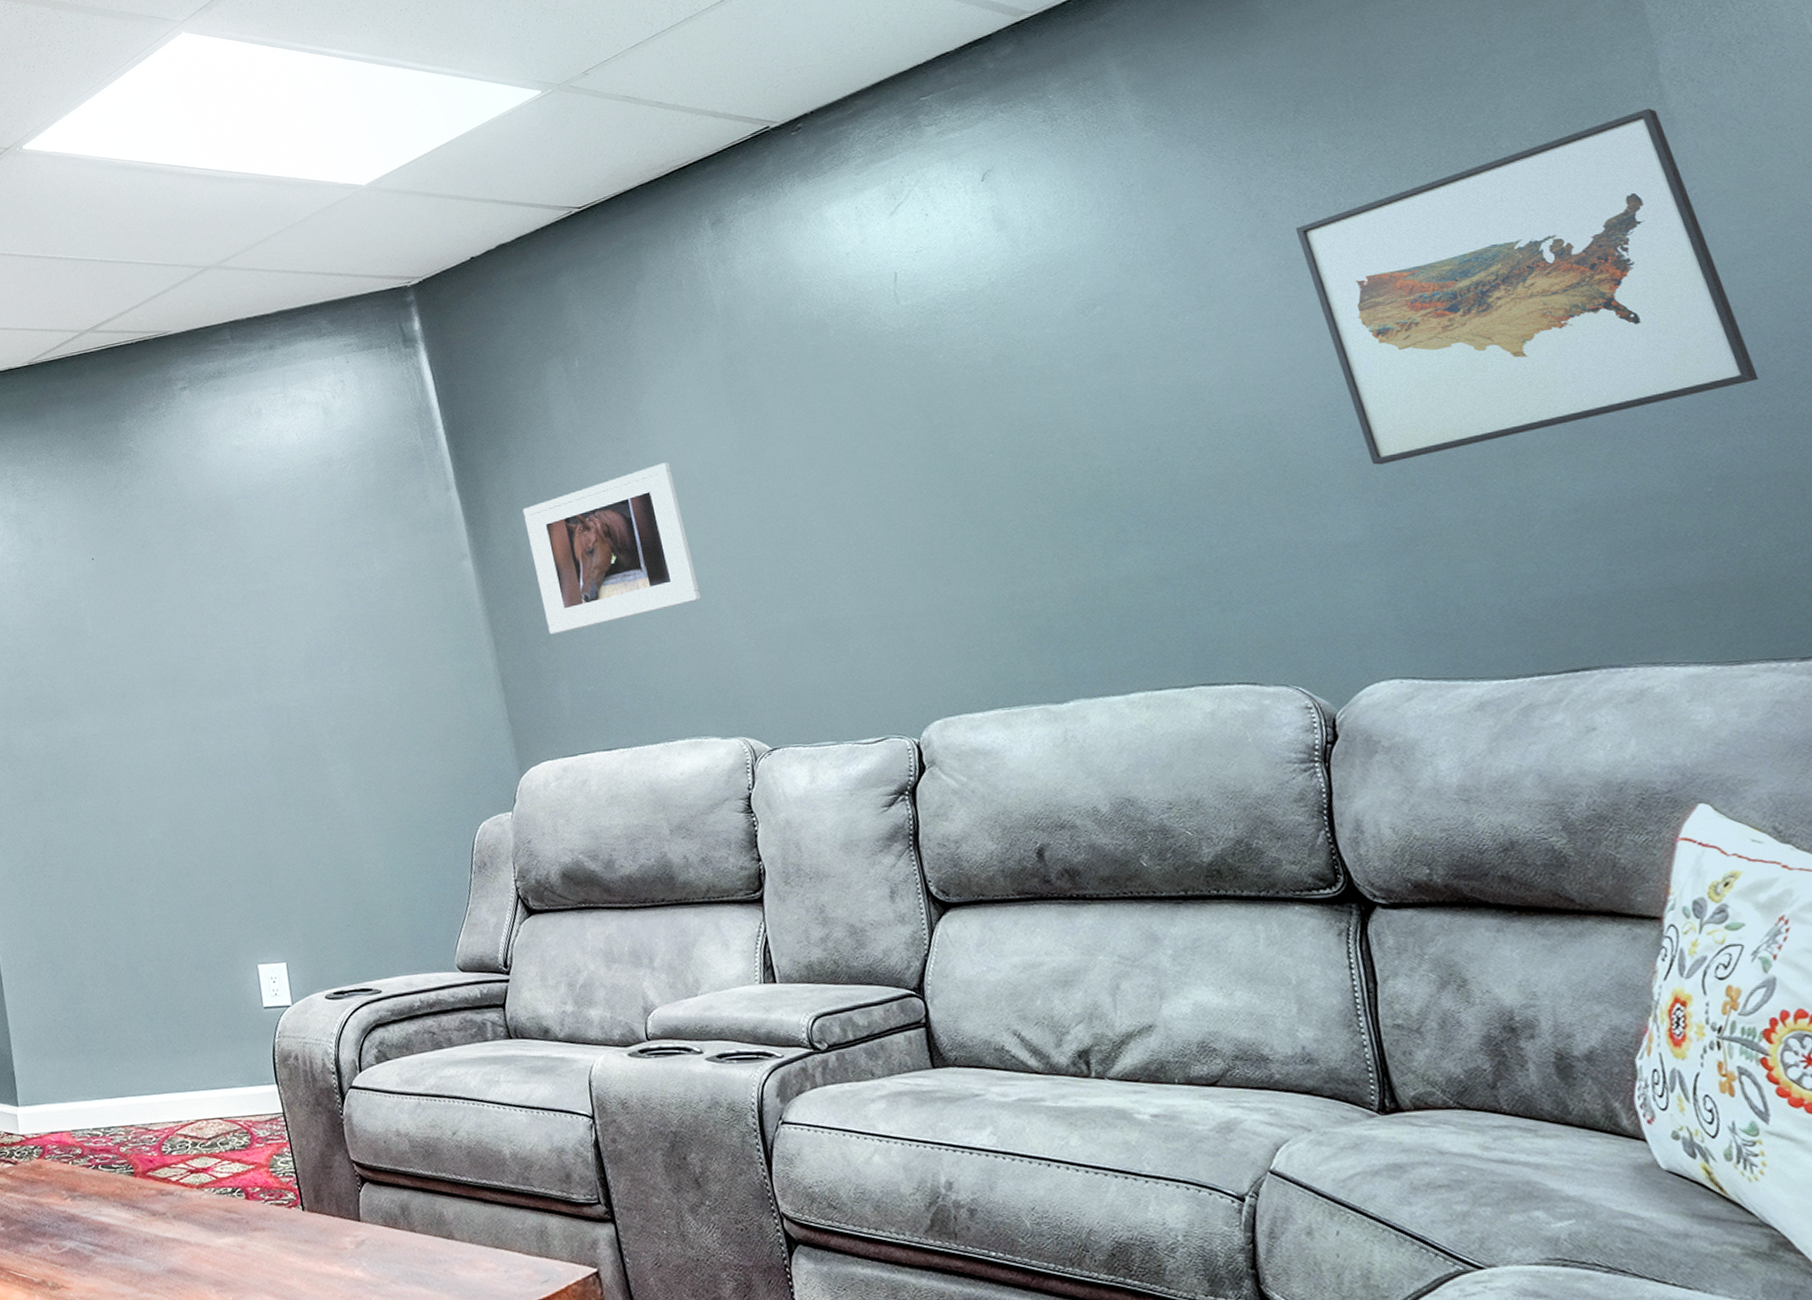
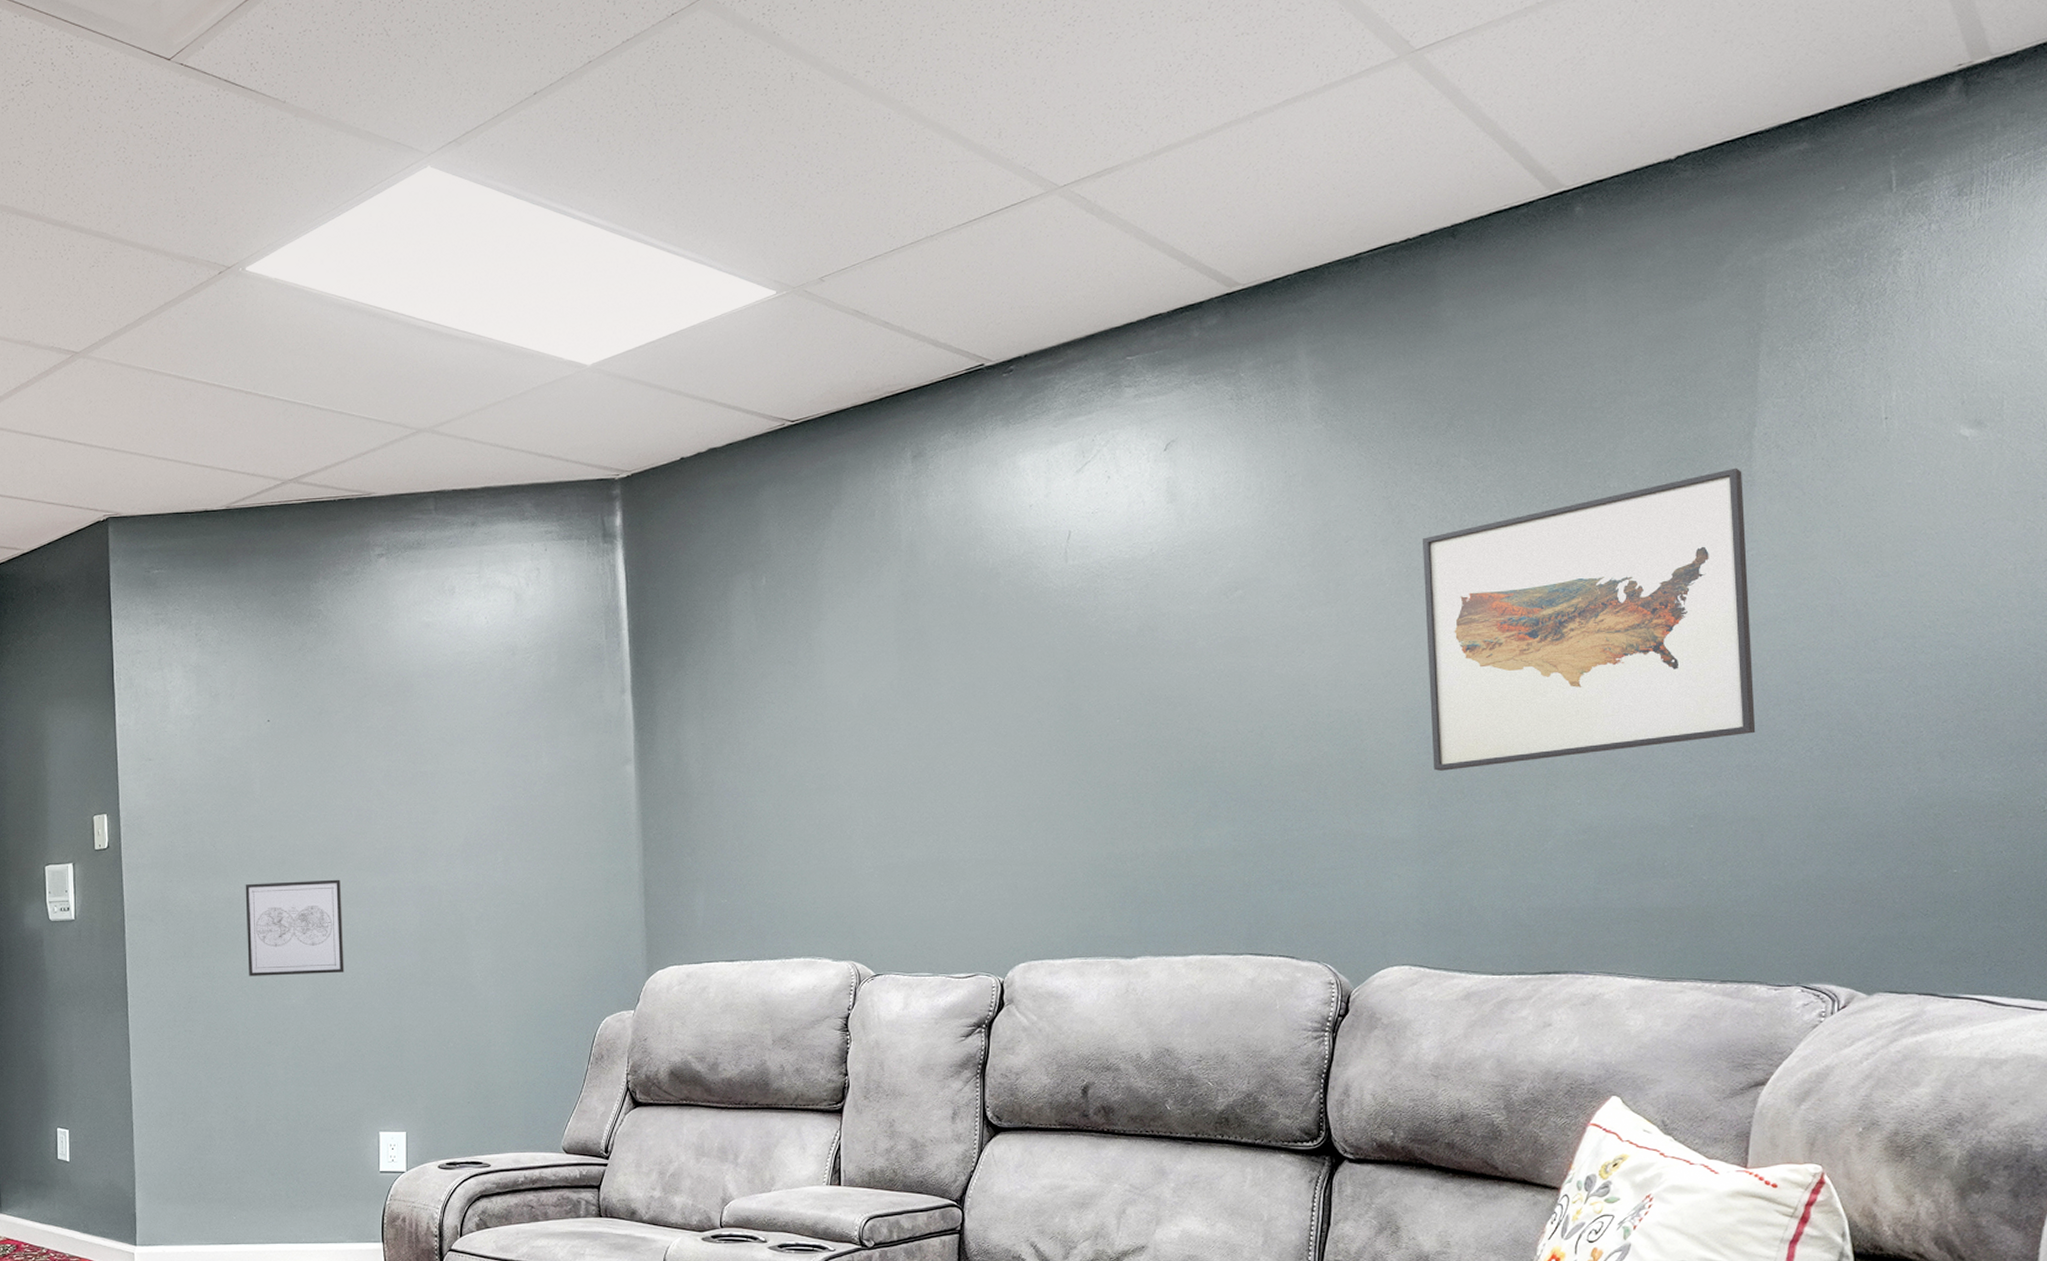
wall art: none [88,707,200,815] -> present [245,879,344,976]
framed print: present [522,462,701,635] -> none [690,691,838,846]

